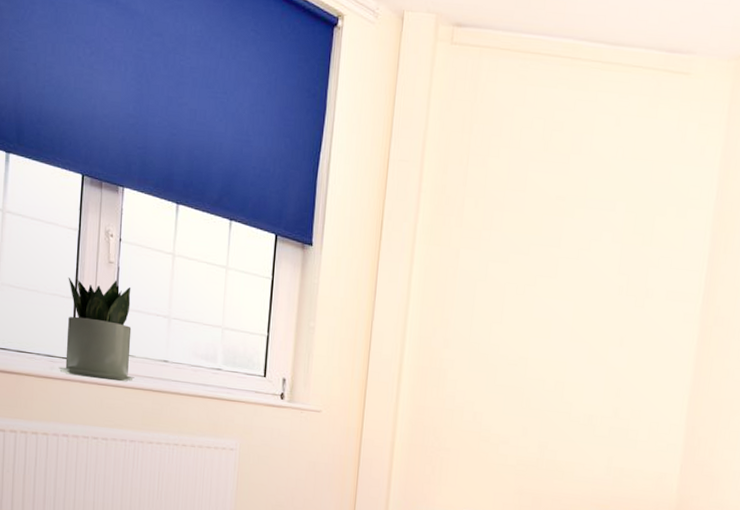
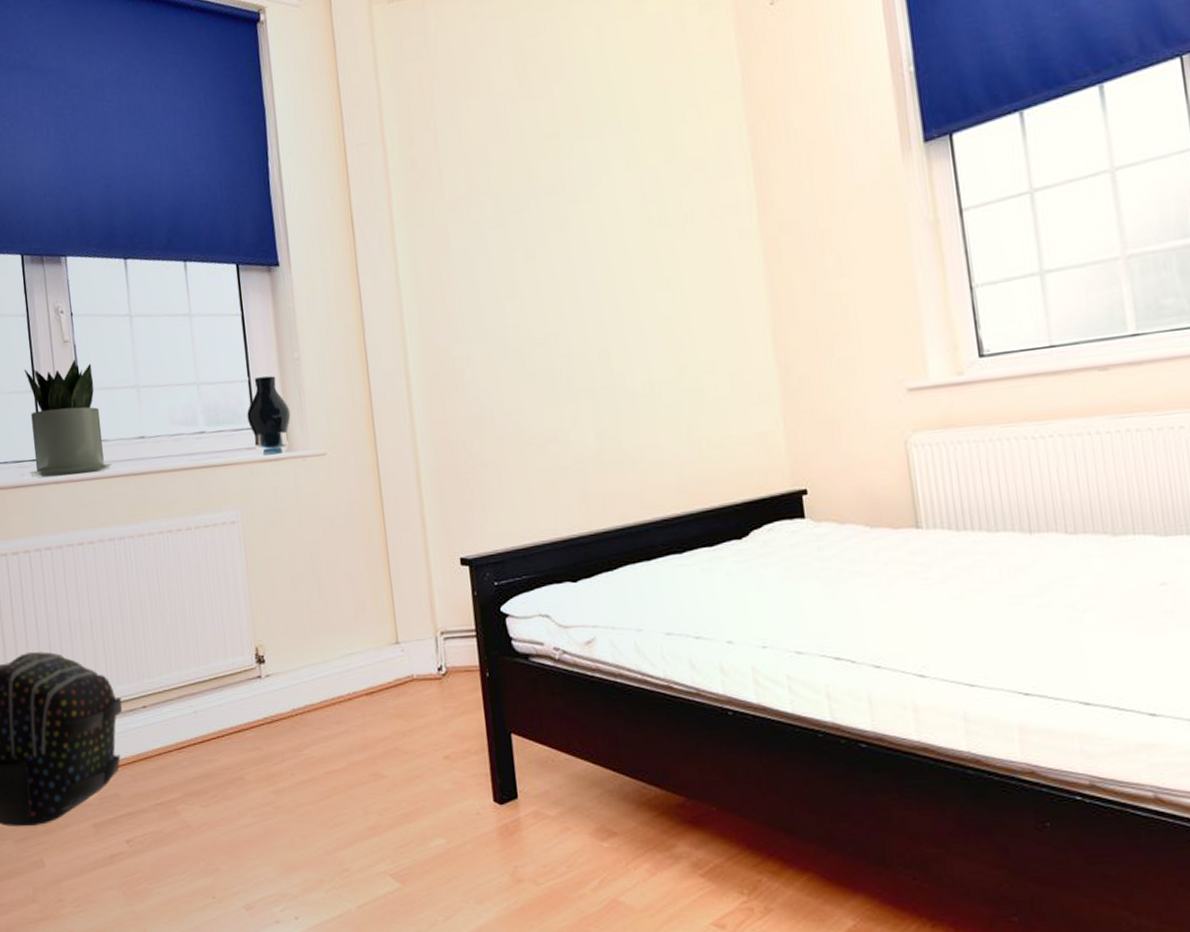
vase: none [260,335,298,402] -> present [247,376,291,456]

